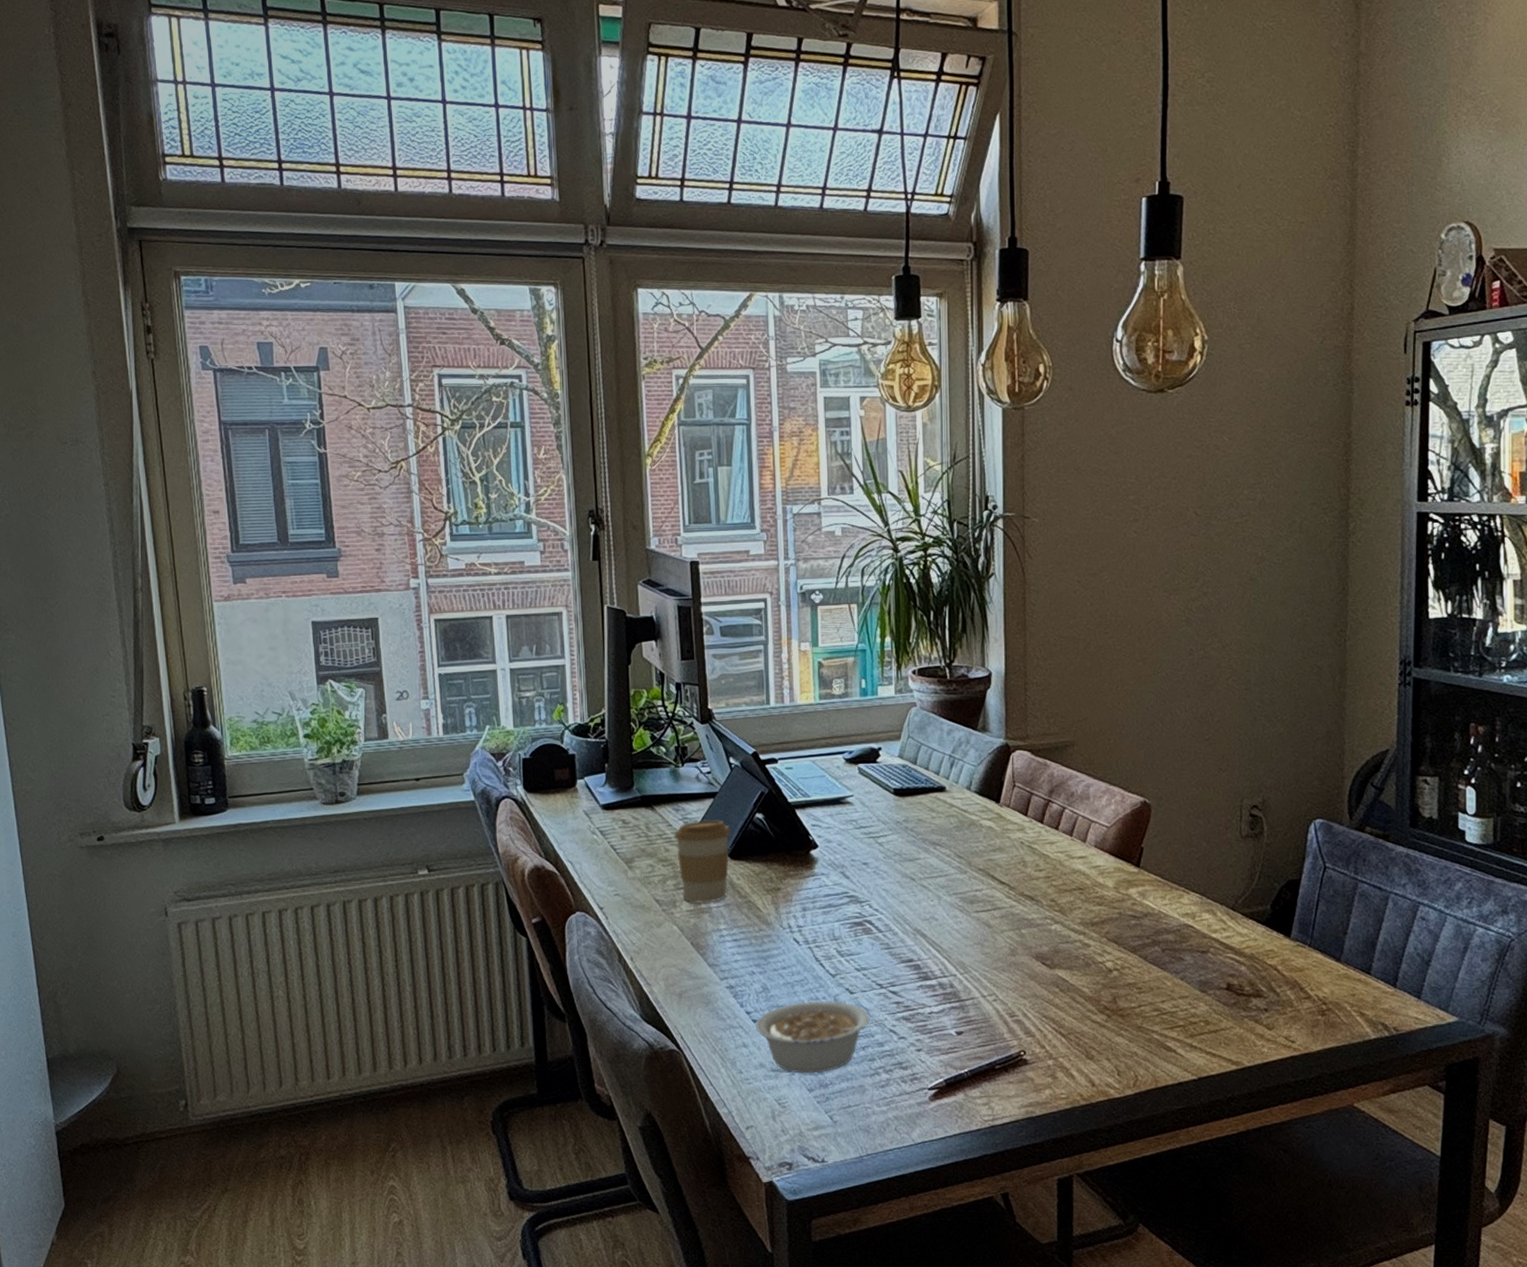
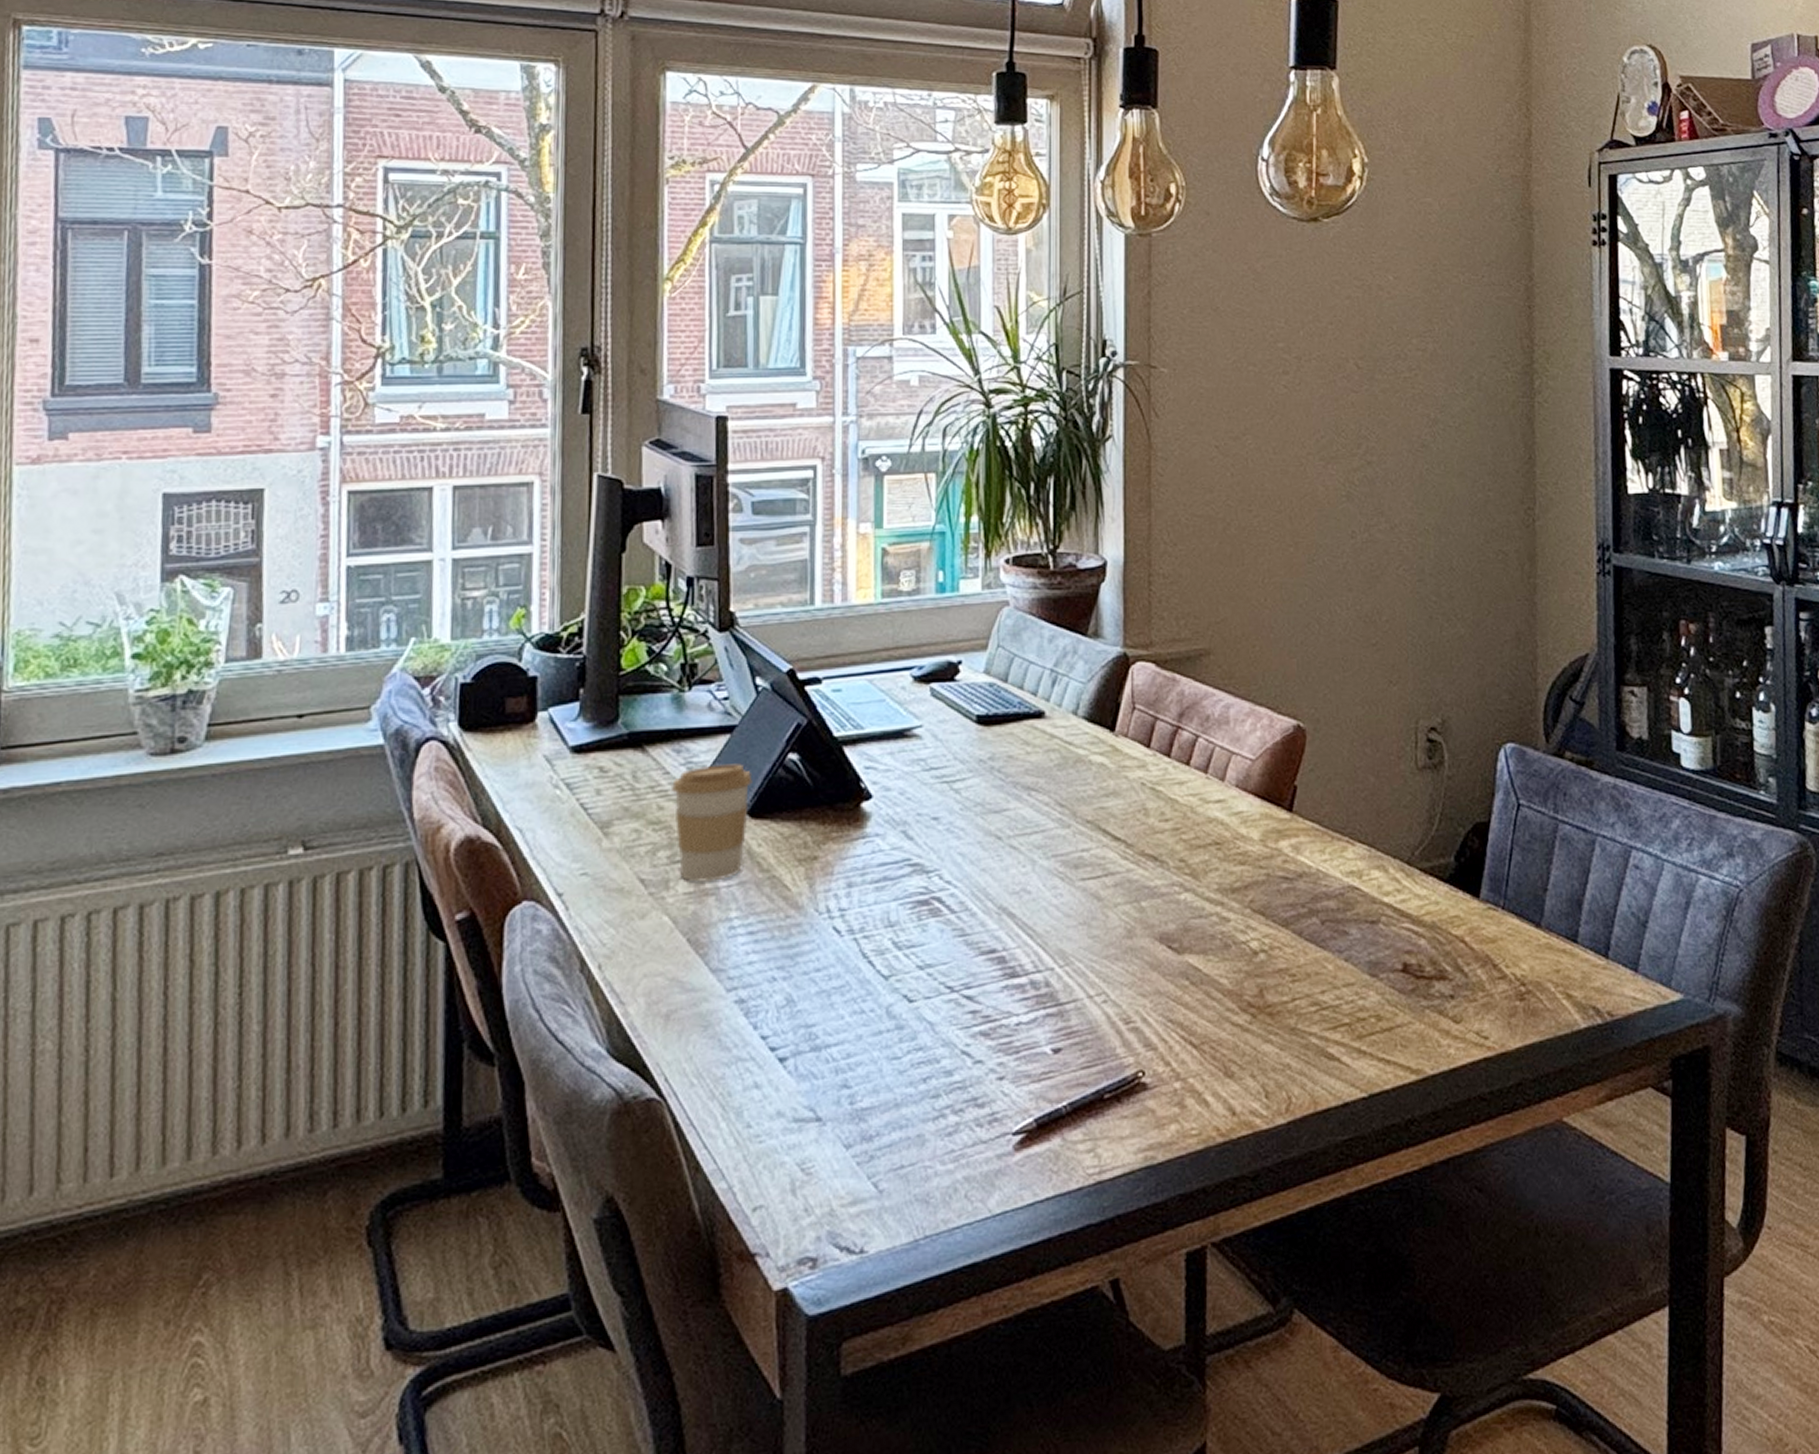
legume: present [755,1000,887,1074] -> none [772,1013,958,1123]

